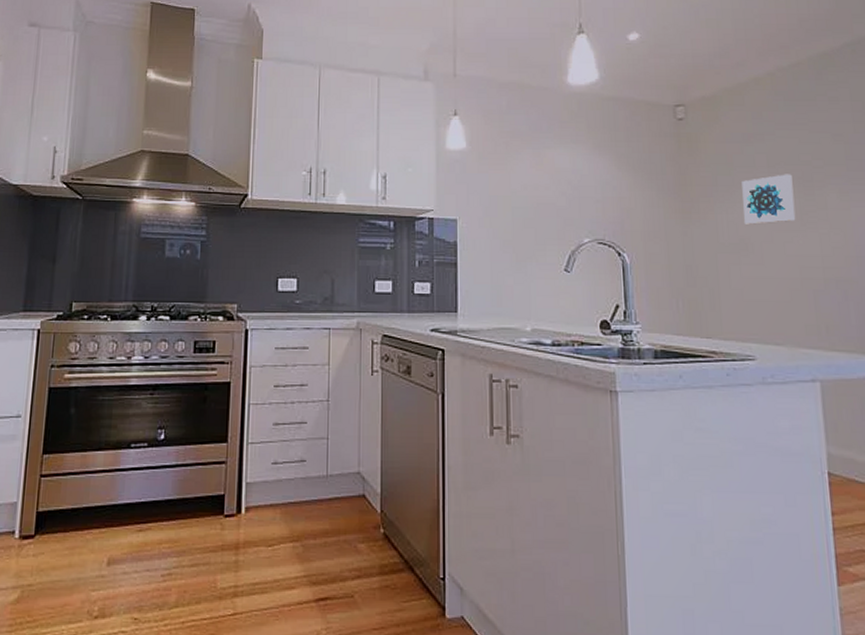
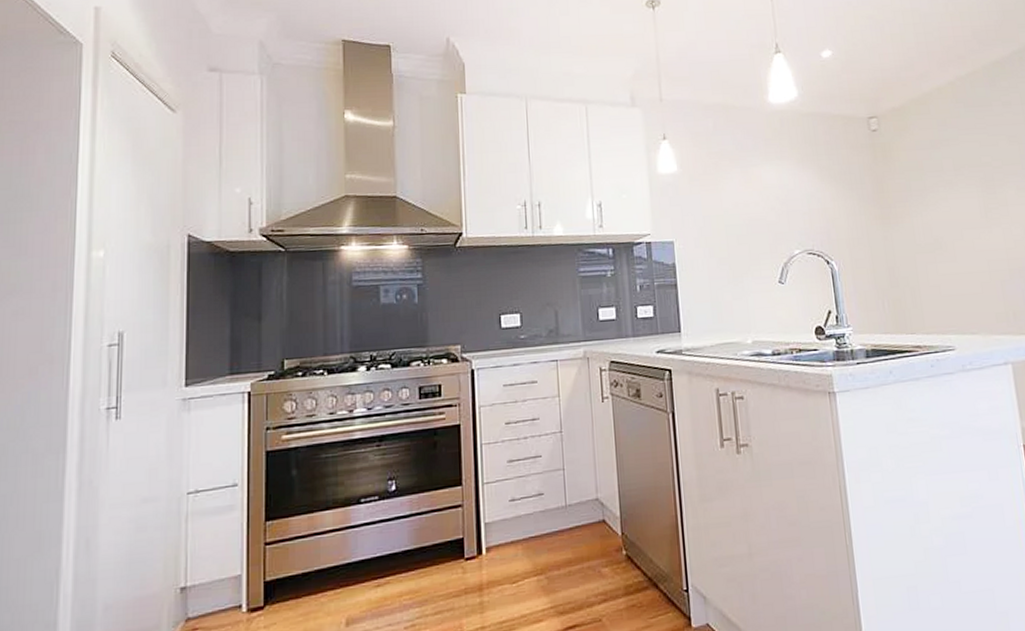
wall art: present [742,174,796,225] -> none [932,175,982,225]

